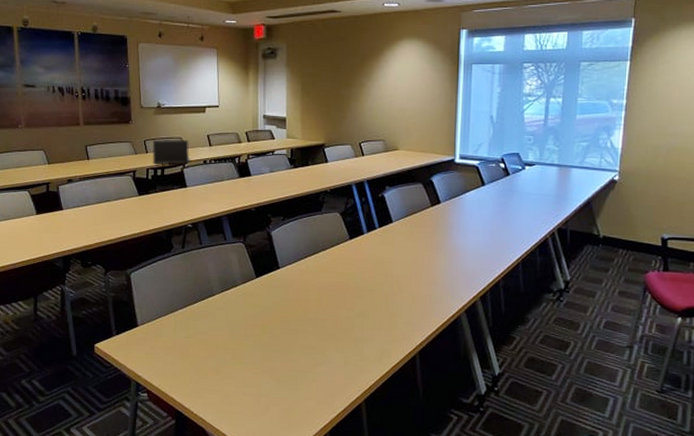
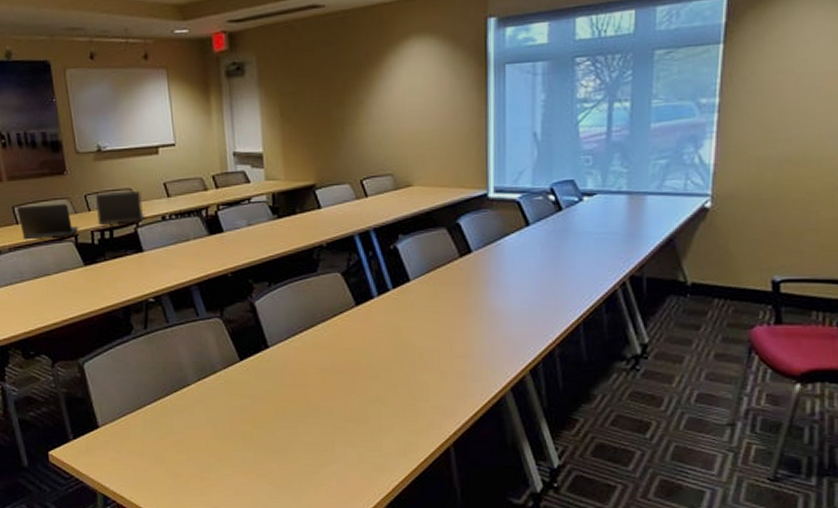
laptop computer: none [89,145,136,173] -> present [17,204,78,240]

